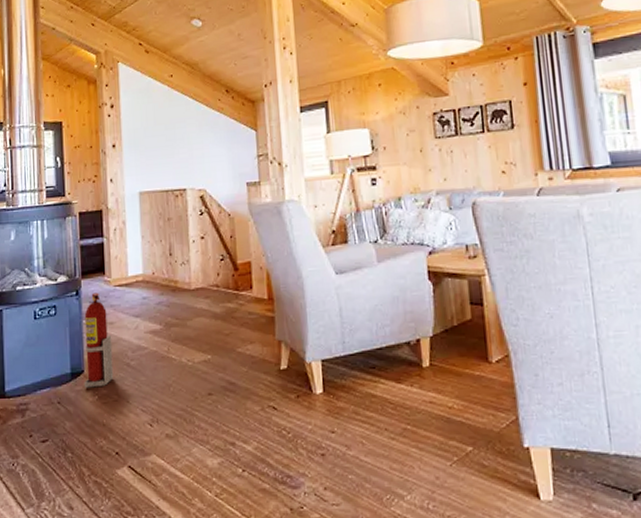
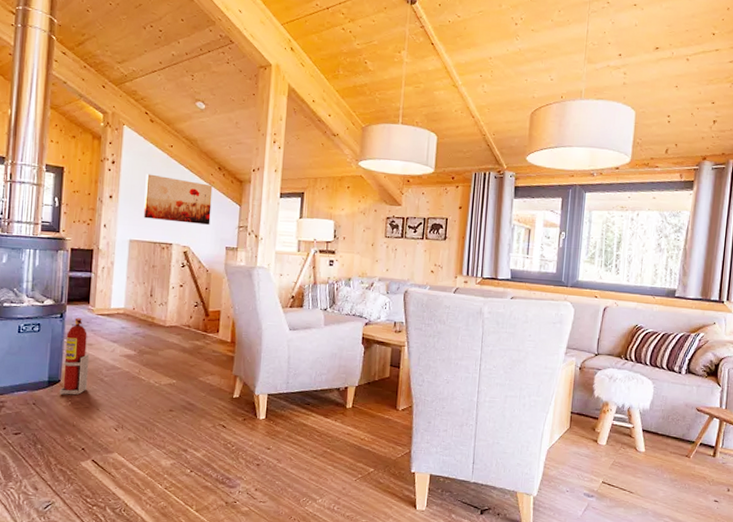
wall art: none [148,111,225,164] -> present [143,174,213,225]

